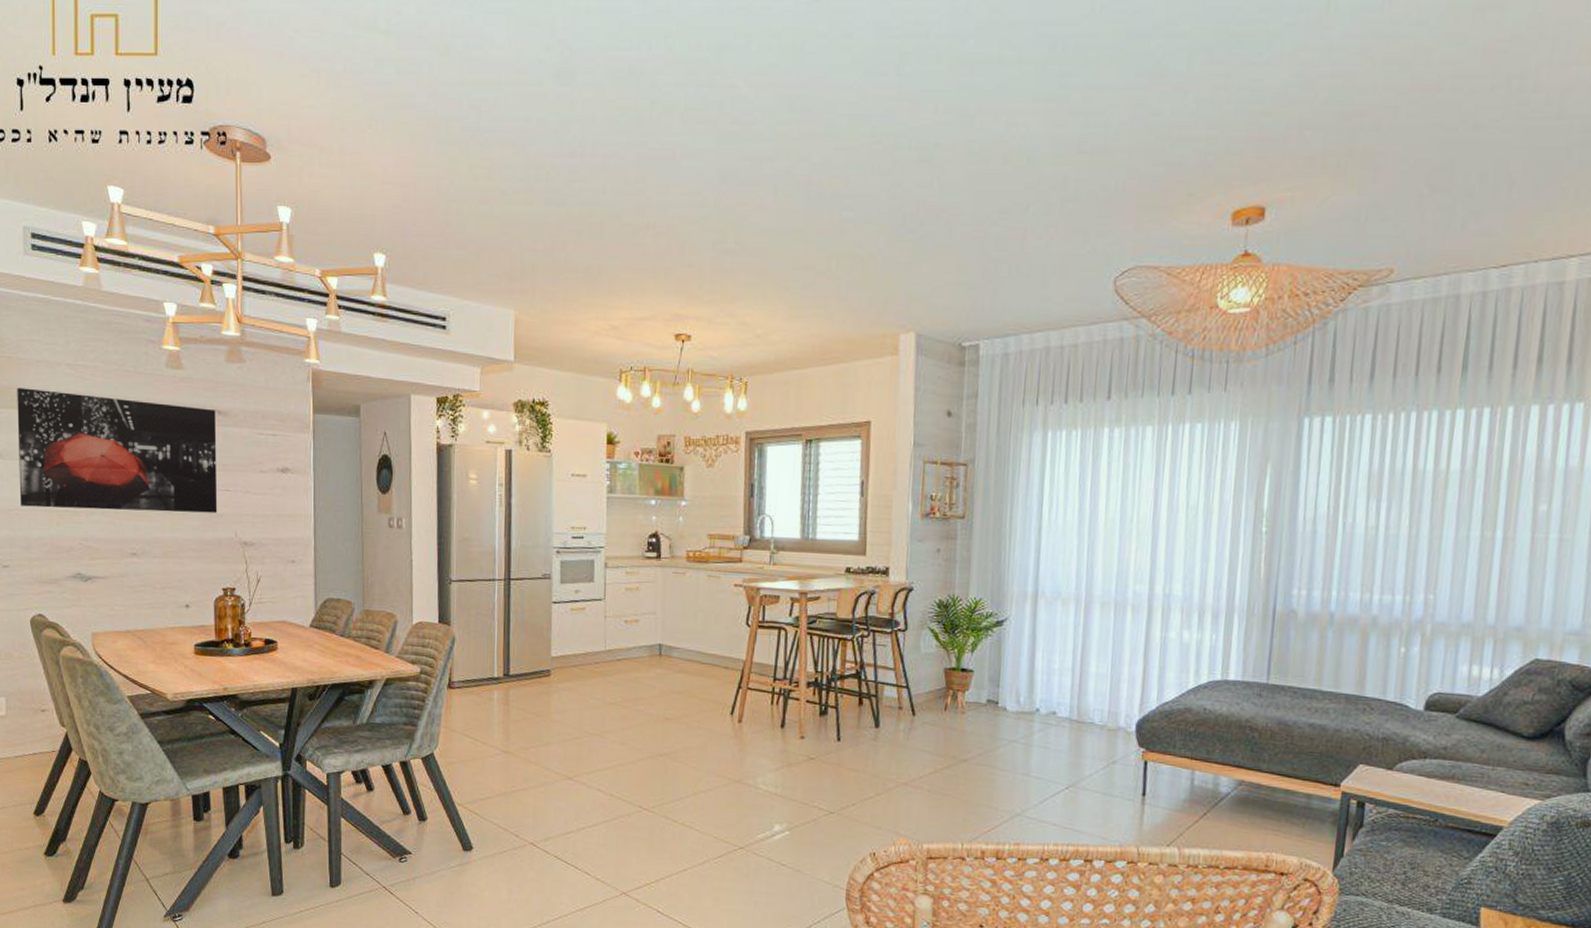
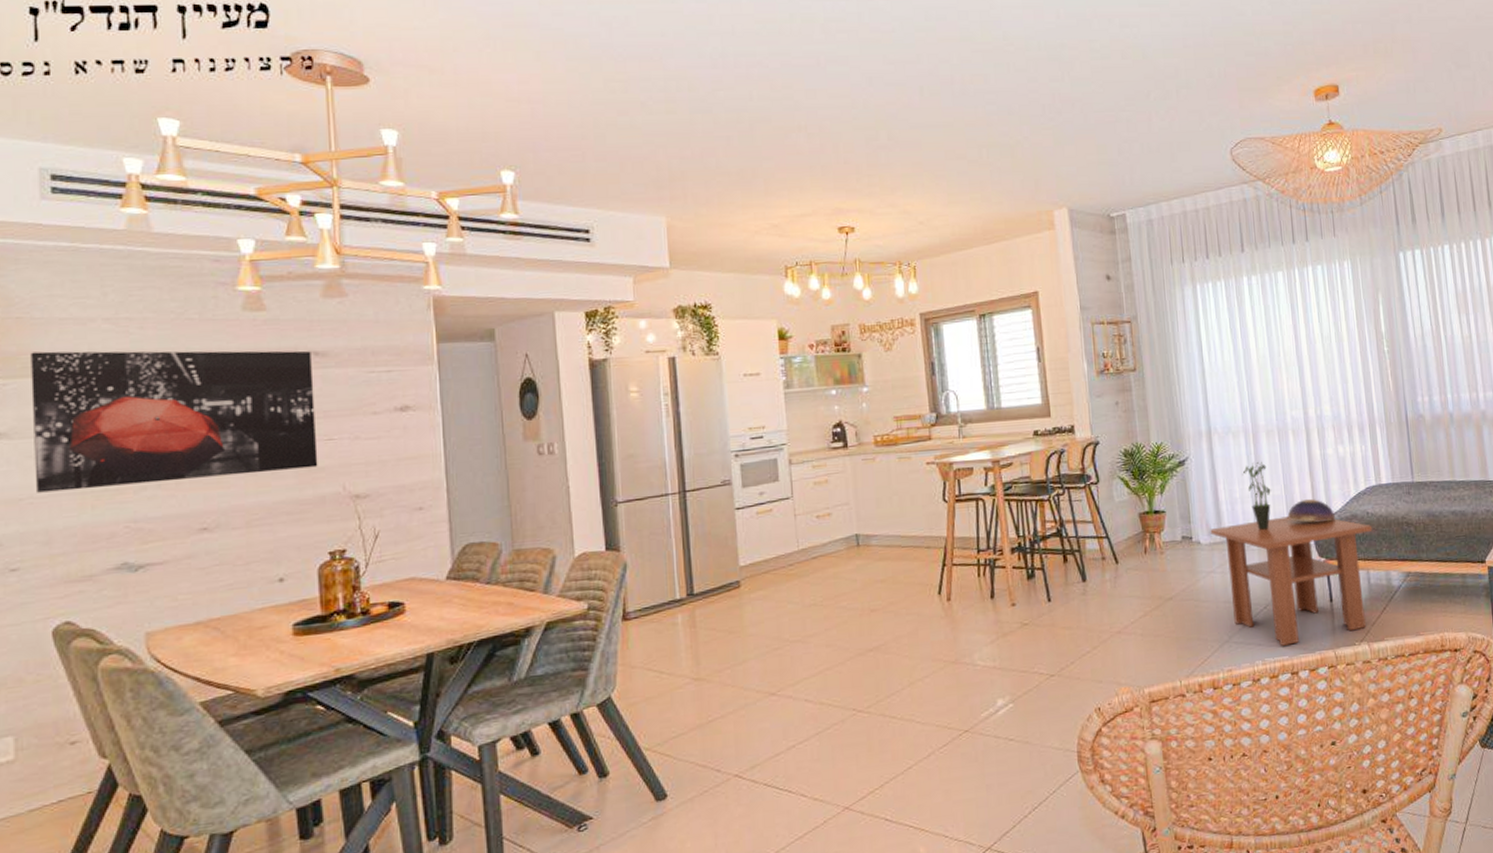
coffee table: none [1019,696,1208,832] -> present [1210,516,1373,646]
potted plant: none [1066,634,1096,707] -> present [1242,461,1271,530]
decorative bowl: none [1109,682,1165,711] -> present [1287,498,1335,522]

